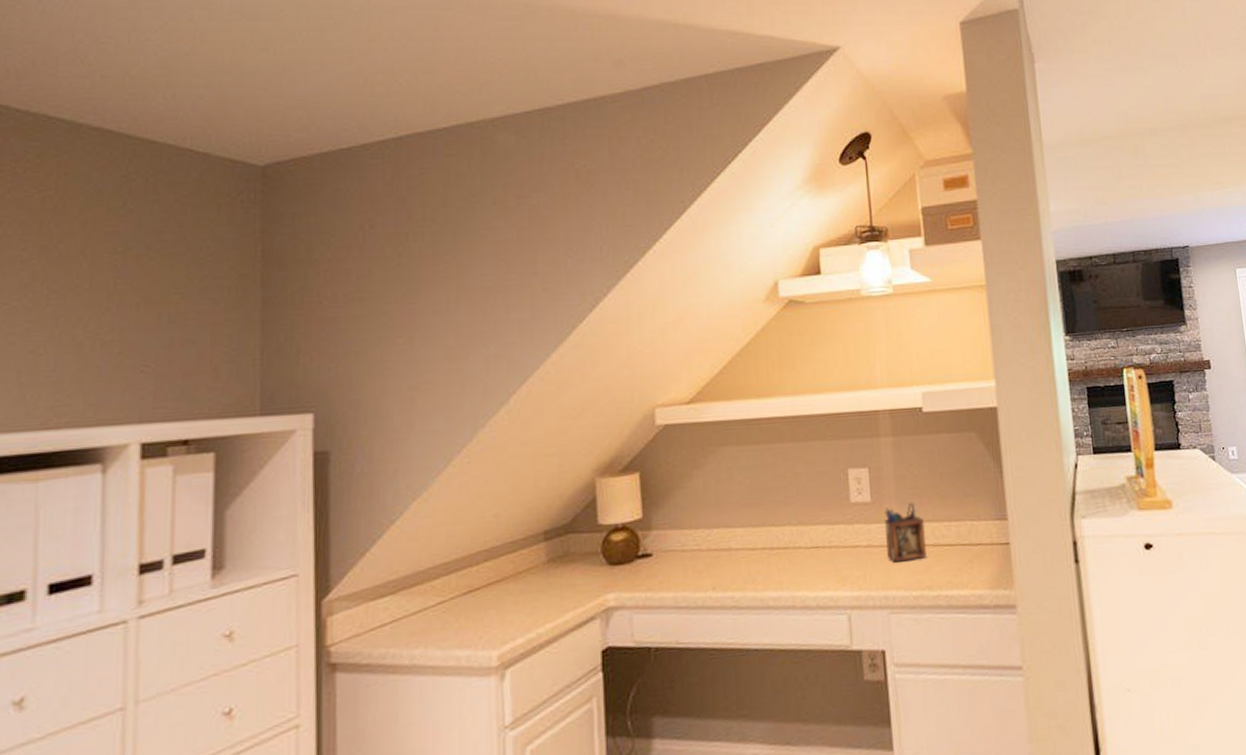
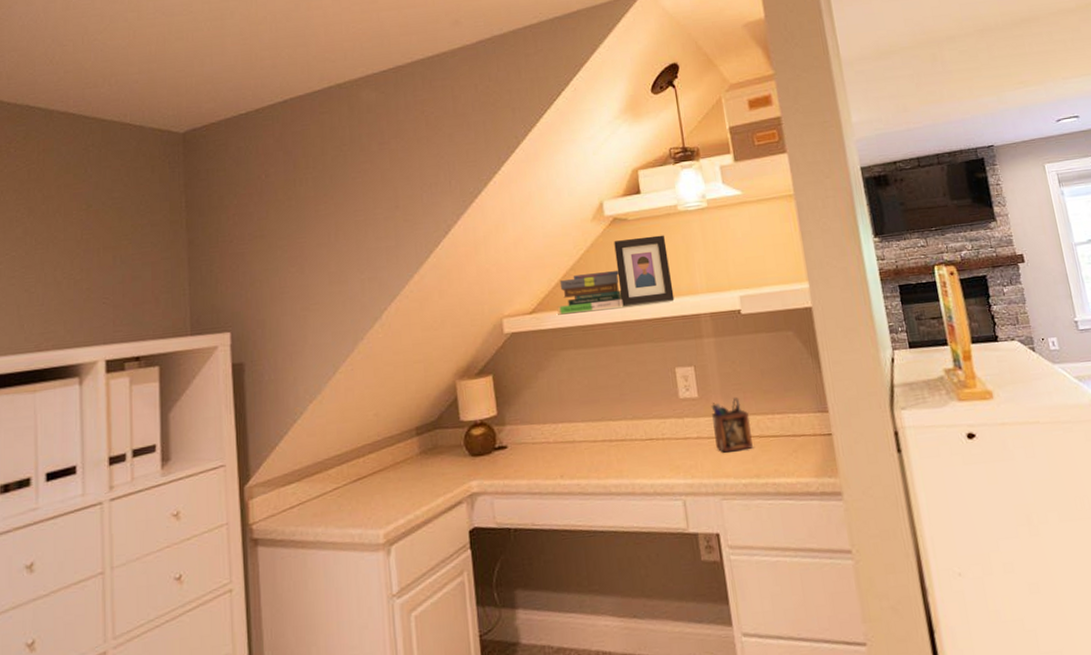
books: none [719,359,795,406] -> present [557,271,624,315]
picture frame: none [788,321,851,400] -> present [614,235,675,307]

